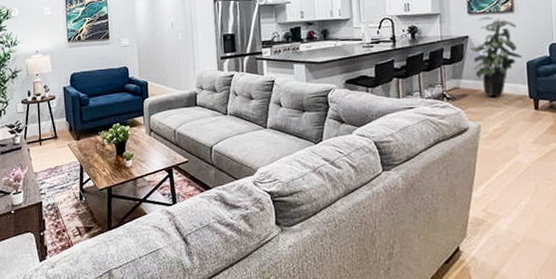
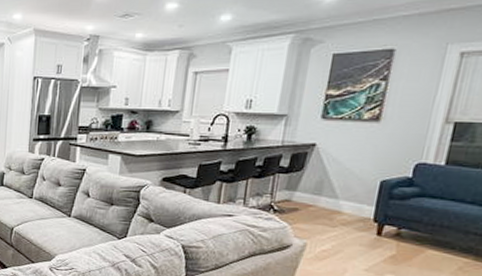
indoor plant: present [471,16,523,97] -> none [311,124,380,216]

